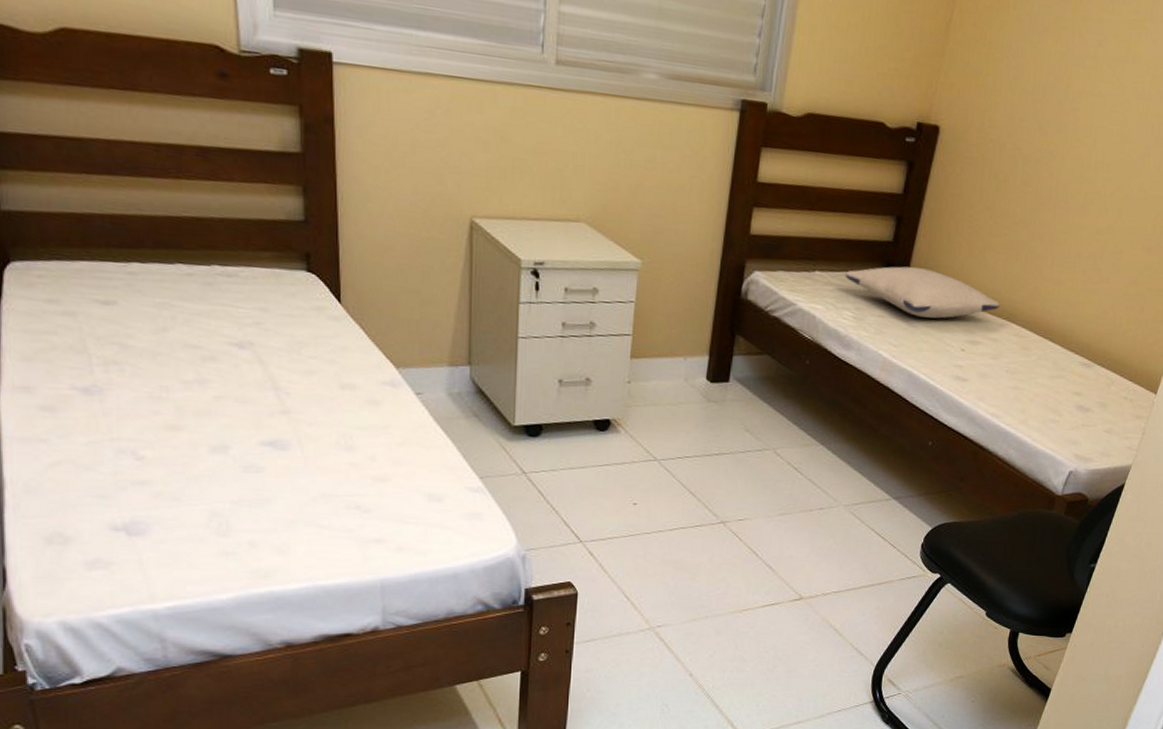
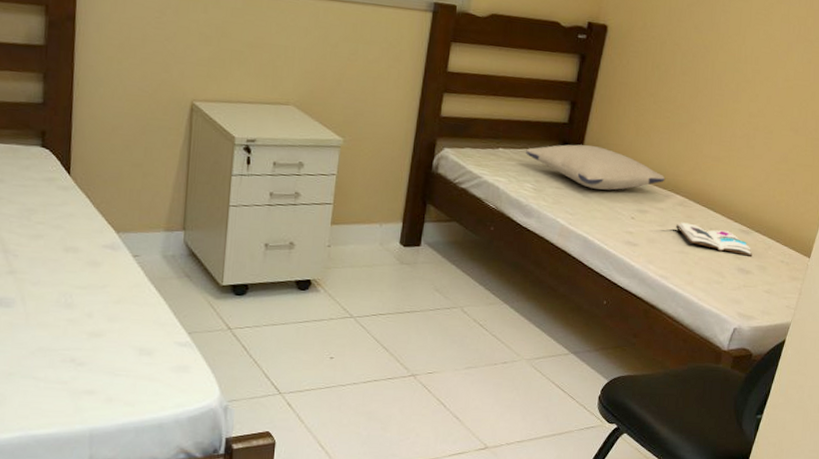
book: none [1011,354,1094,393] -> present [676,222,753,257]

